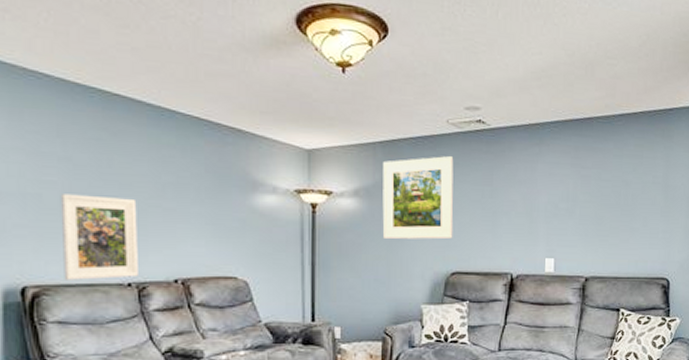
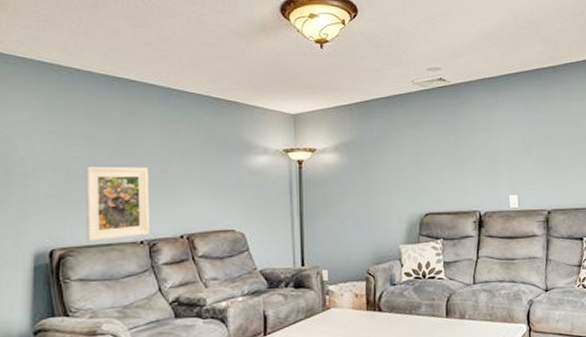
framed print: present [382,156,454,240] -> none [359,111,424,187]

